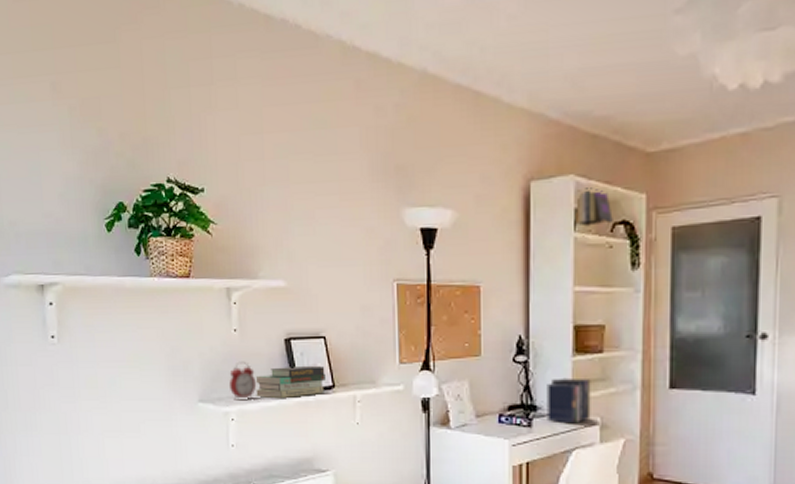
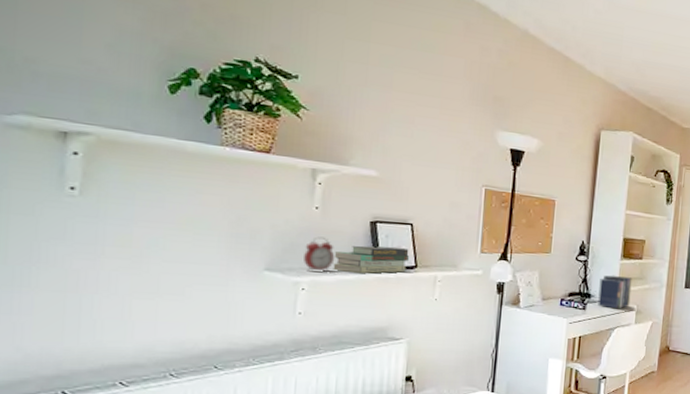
books: present [576,187,613,227] -> none [631,143,657,171]

